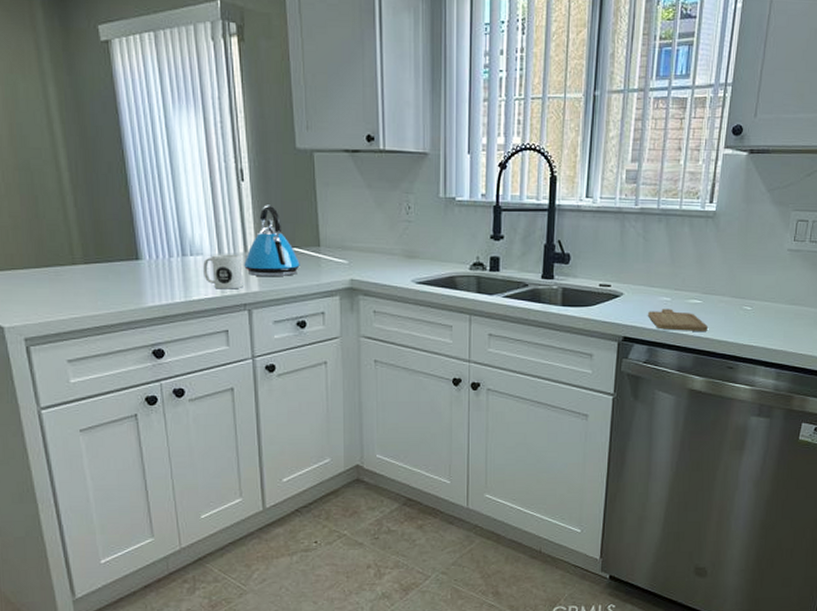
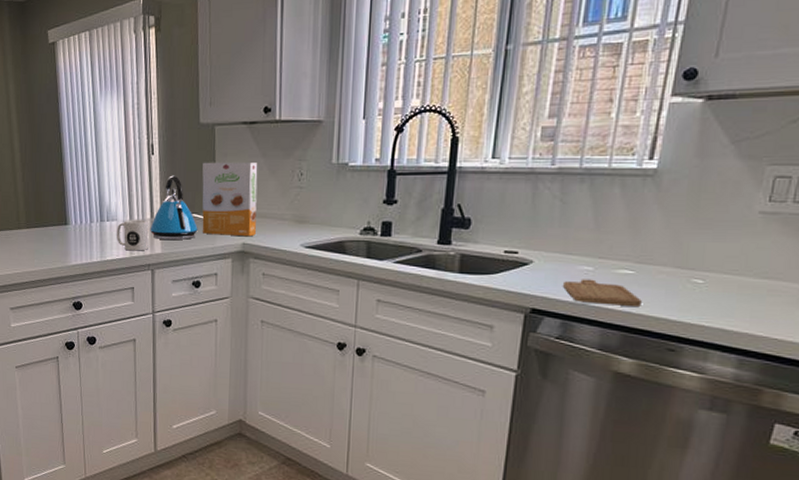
cereal box: none [302,191,364,273] -> present [202,162,258,237]

